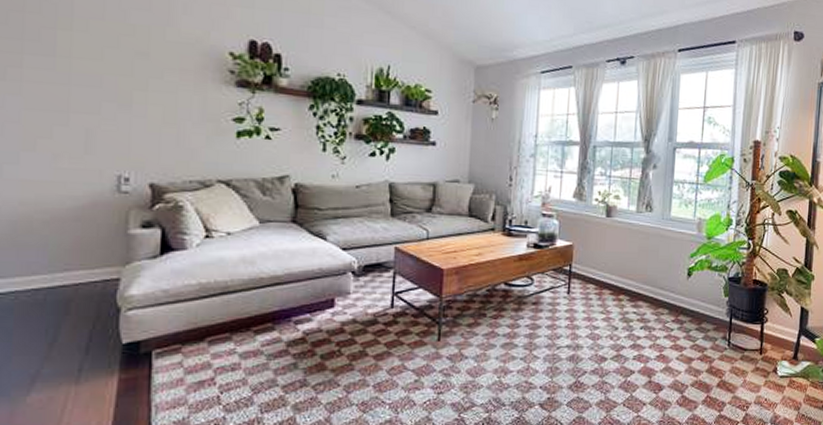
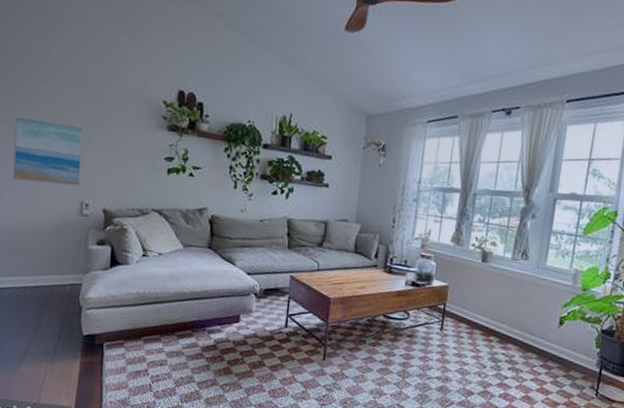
wall art: none [16,70,122,157] -> present [12,115,84,186]

